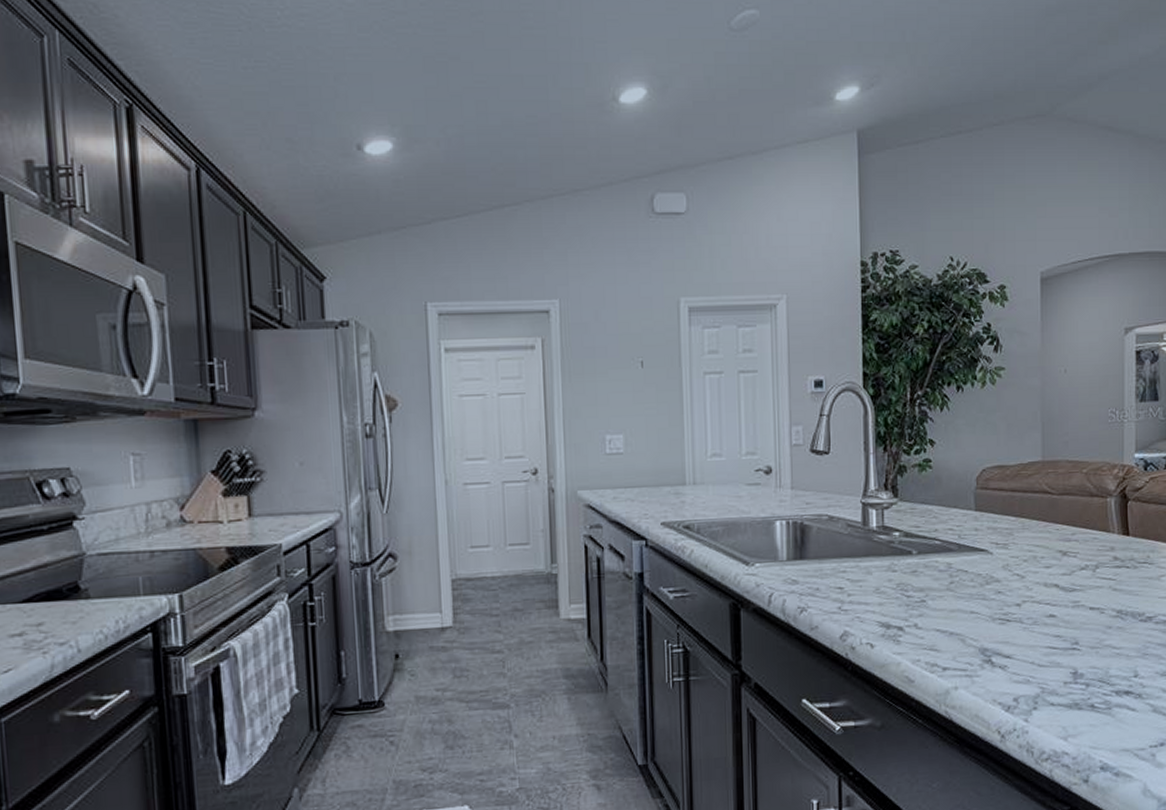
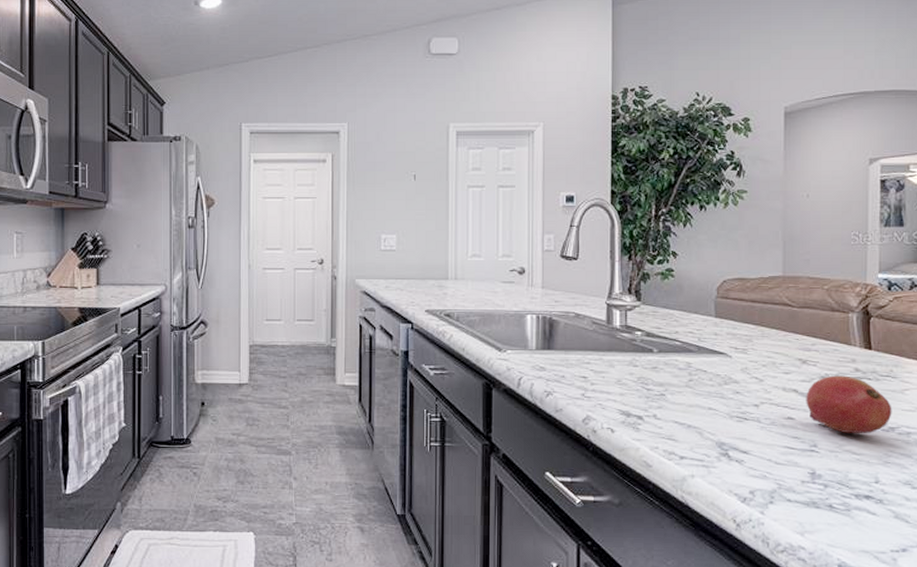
fruit: none [1067,565,1150,628] -> present [806,375,892,434]

